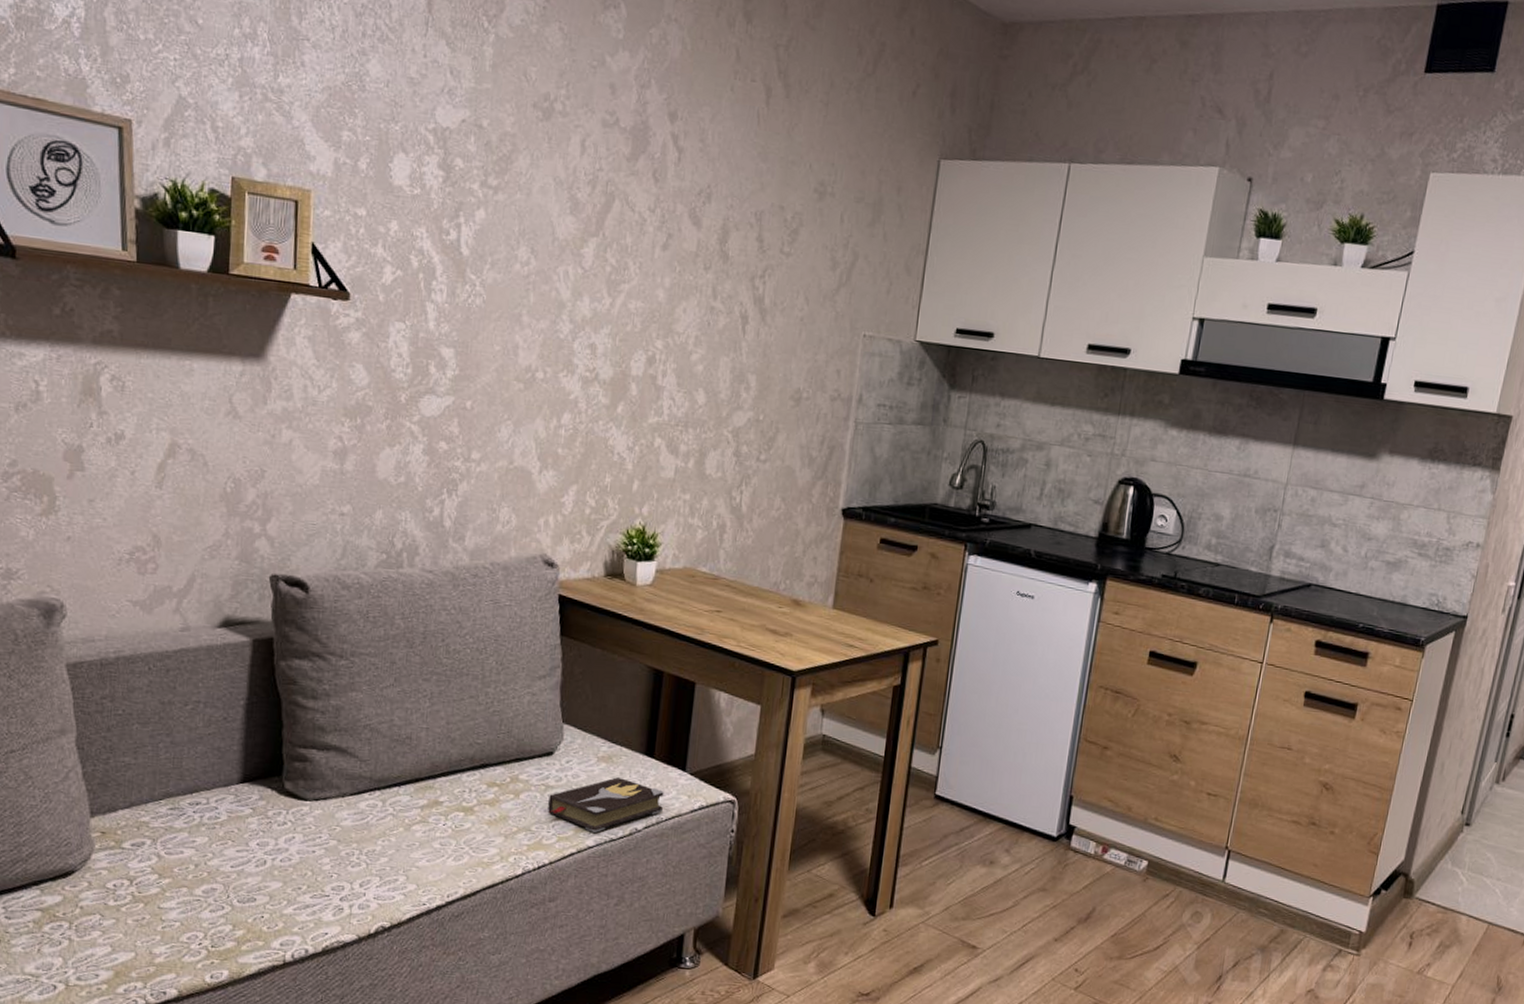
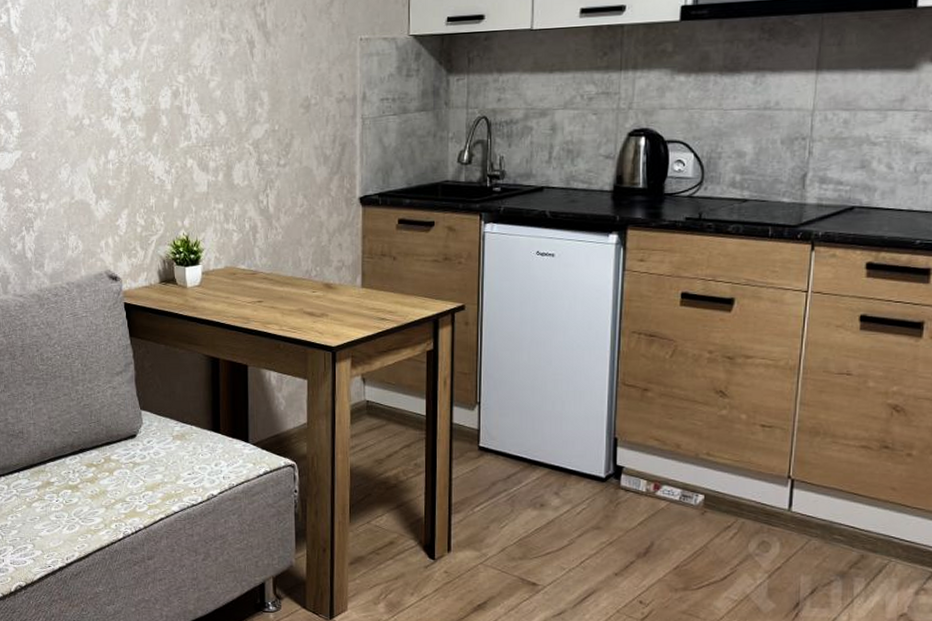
hardback book: present [548,777,664,833] -> none [137,452,233,500]

